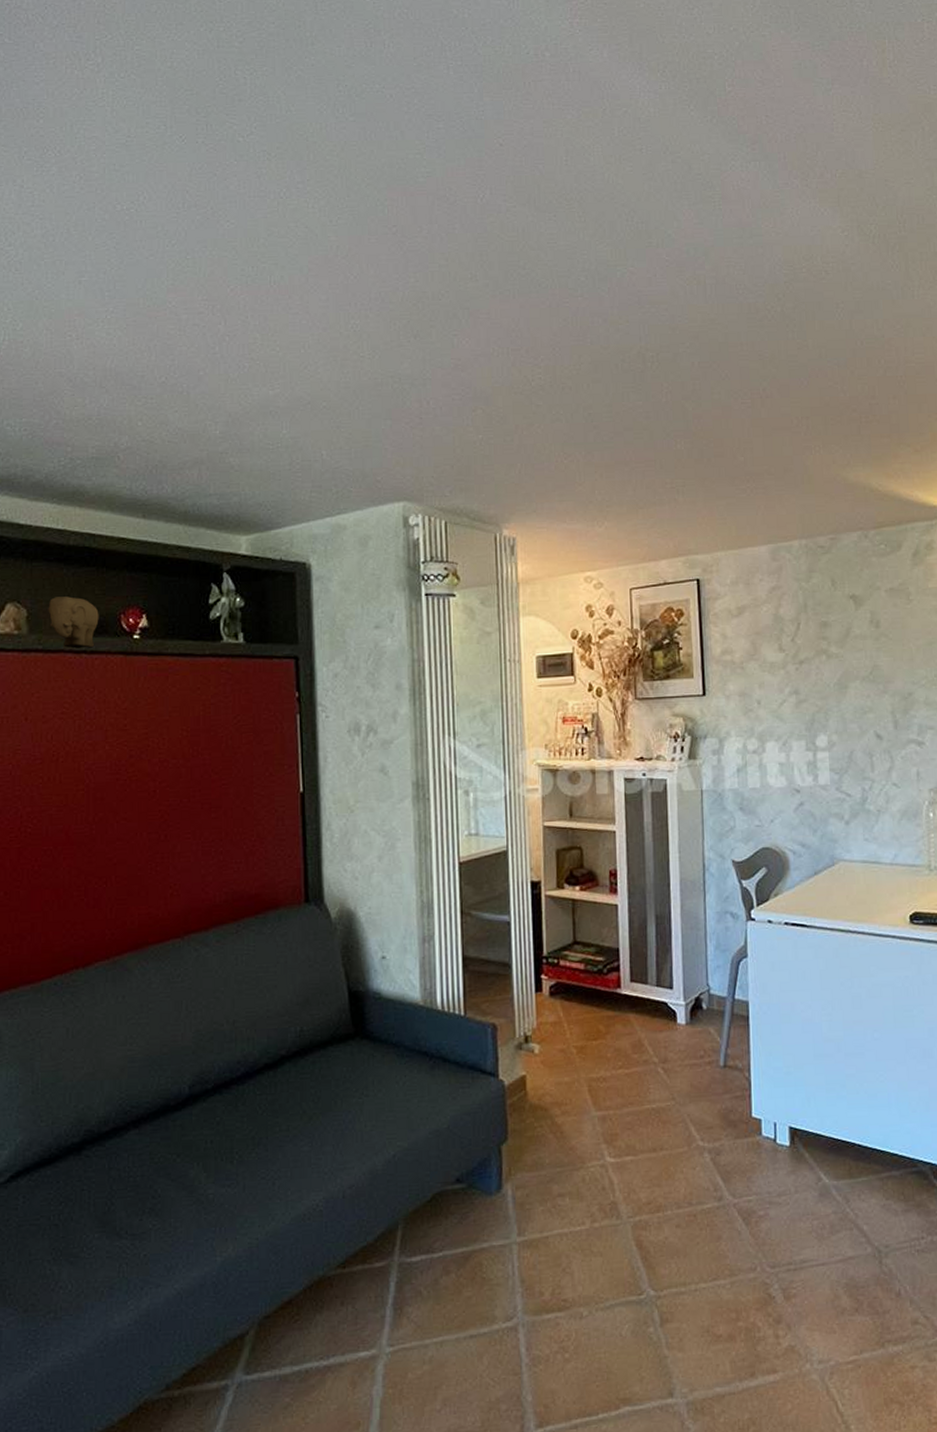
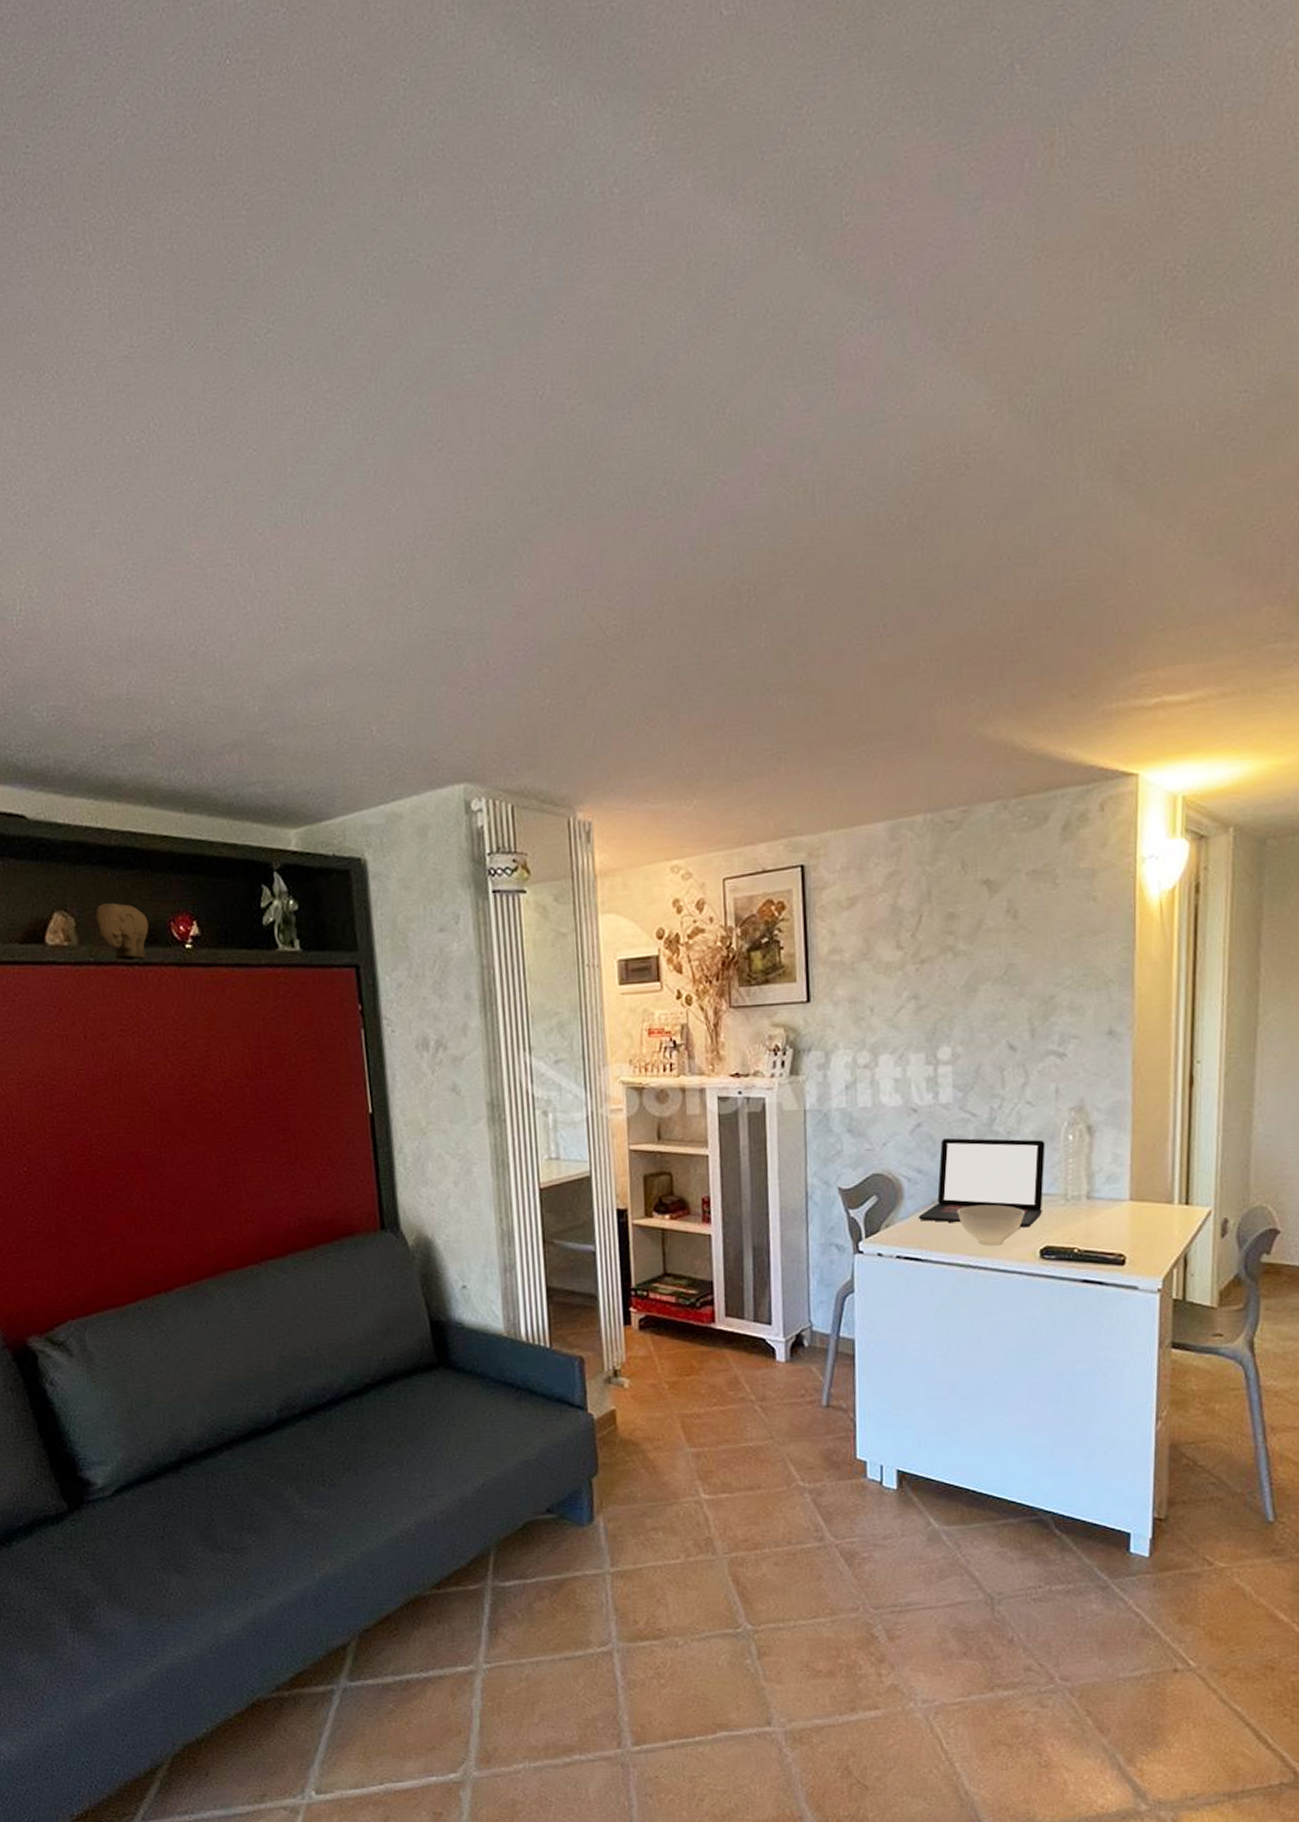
laptop: none [802,815,911,896] -> present [918,1137,1045,1228]
bowl: none [836,875,896,913] -> present [957,1204,1026,1246]

